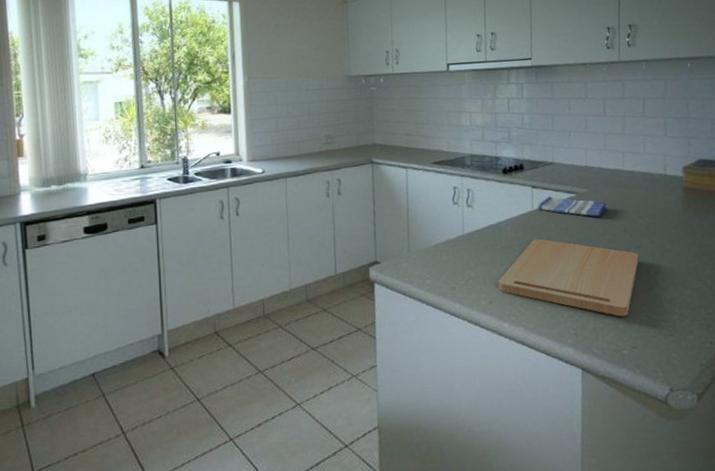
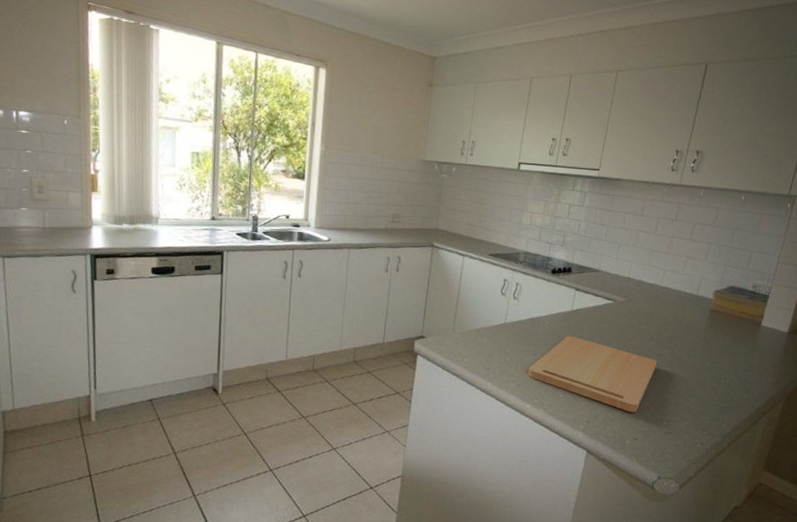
dish towel: present [537,196,607,217] -> none [576,299,639,324]

